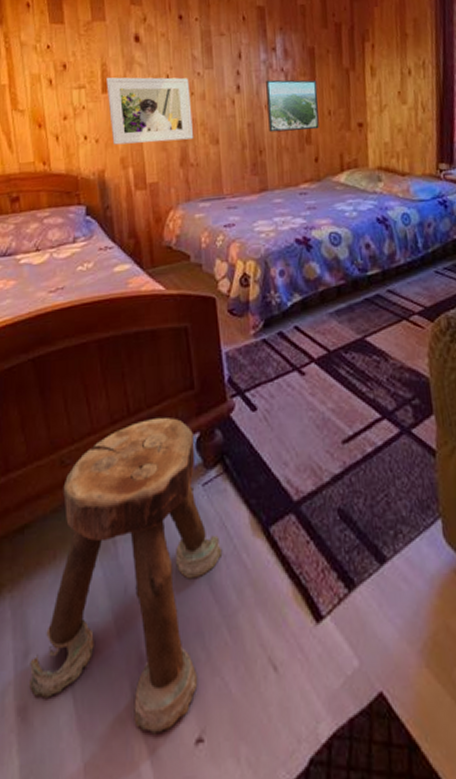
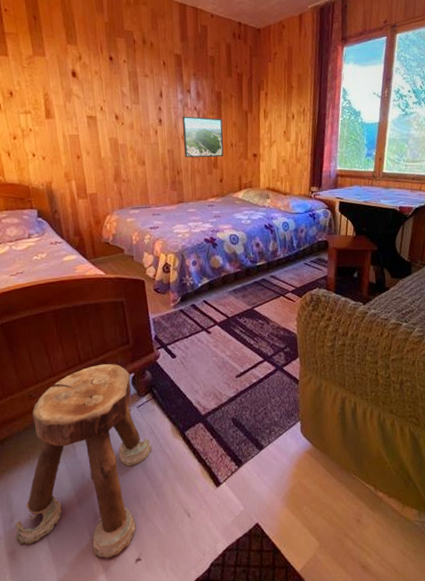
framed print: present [106,77,194,145] -> none [49,105,125,162]

